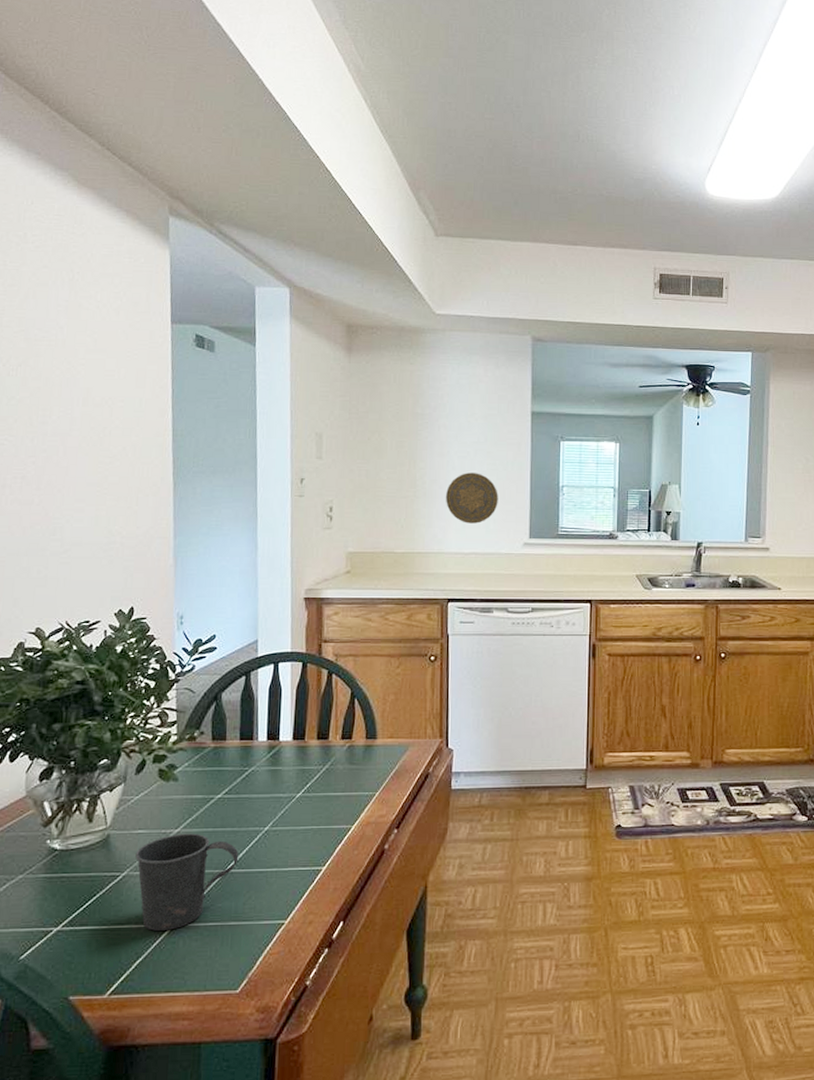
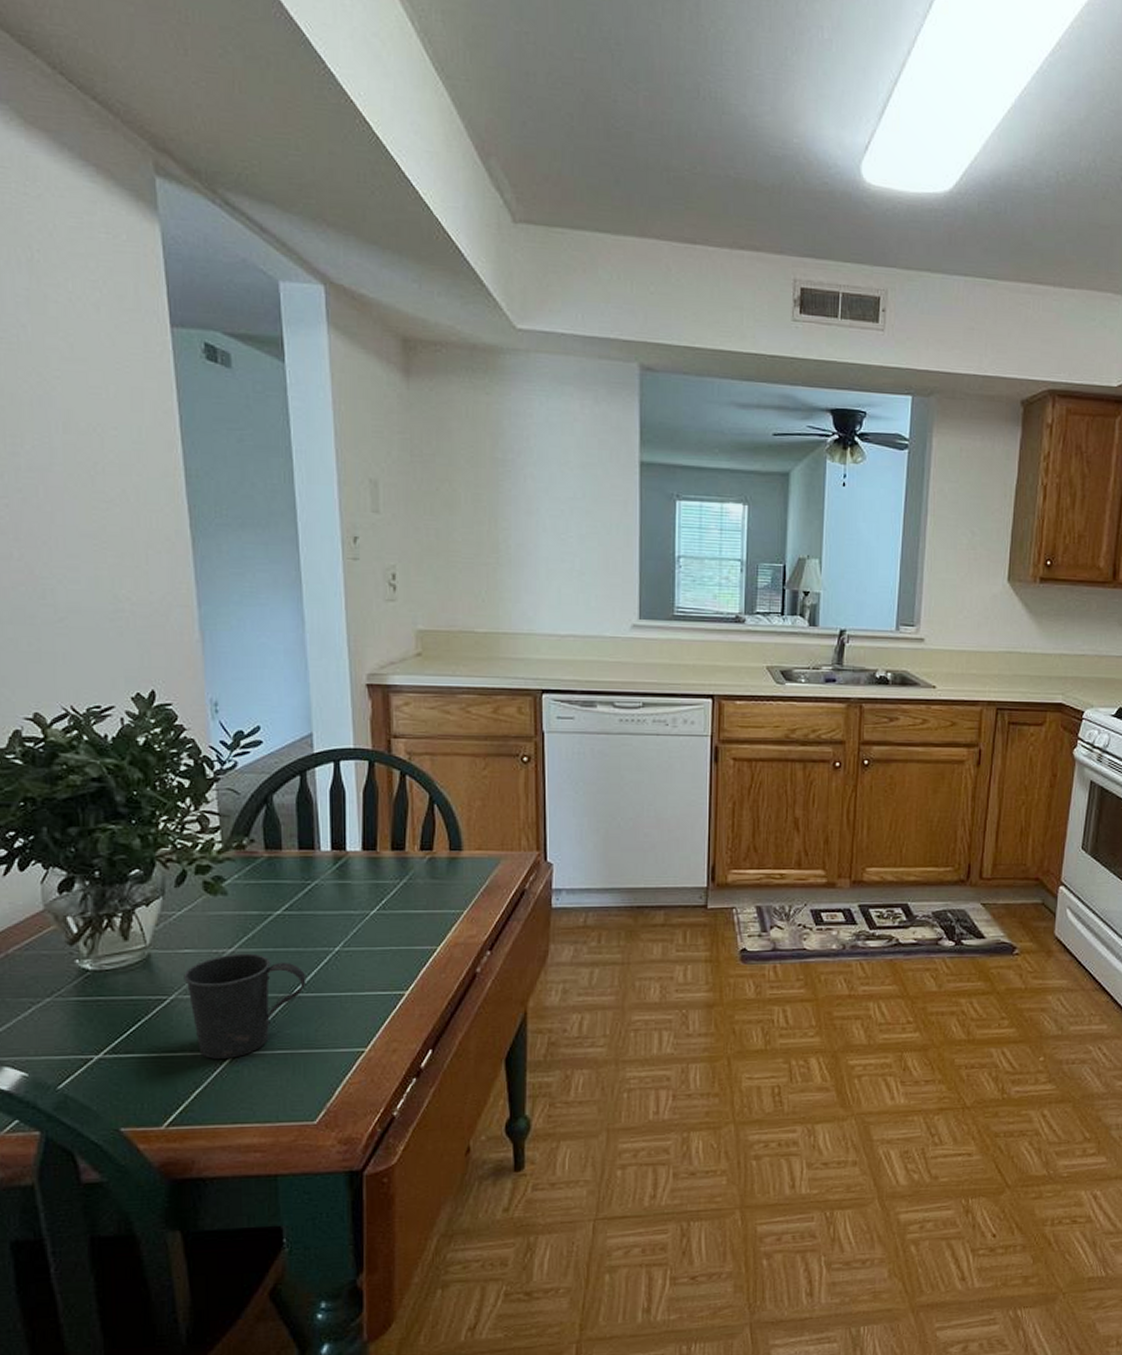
decorative plate: present [445,473,498,524] -> none [535,536,601,600]

